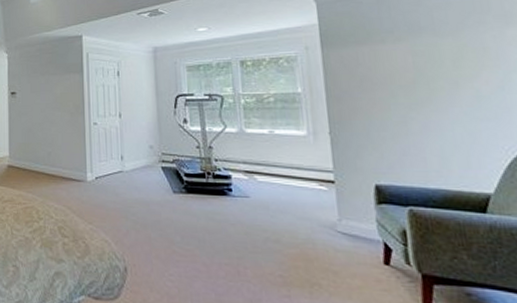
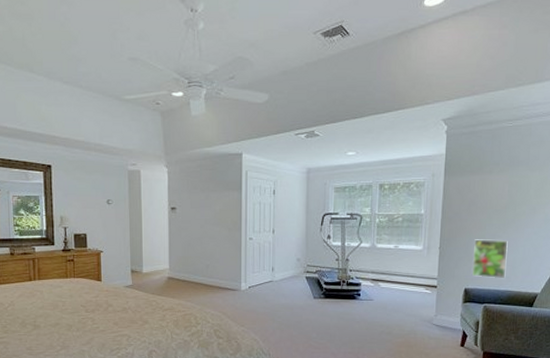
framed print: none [377,122,434,174] -> present [472,239,508,279]

